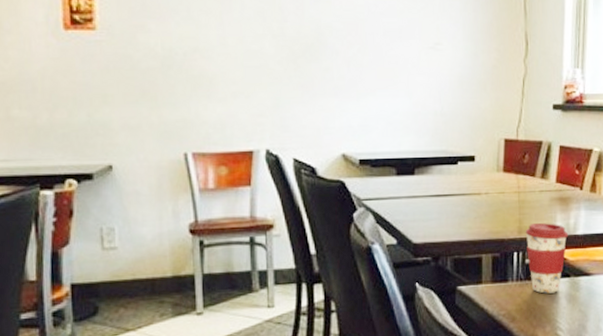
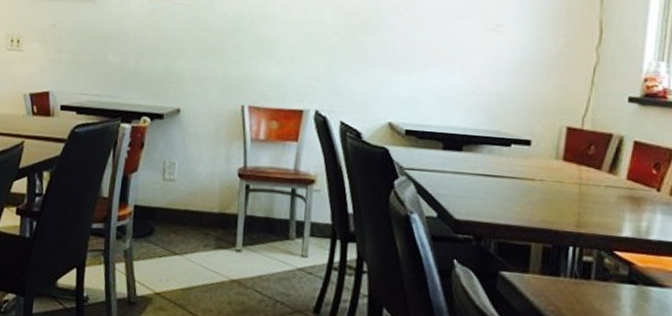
coffee cup: present [525,222,569,294] -> none [584,218,639,299]

